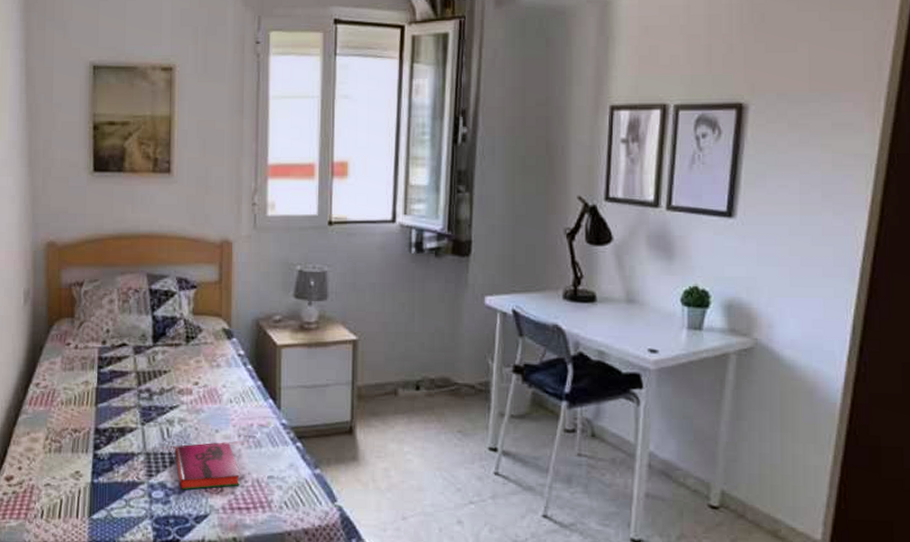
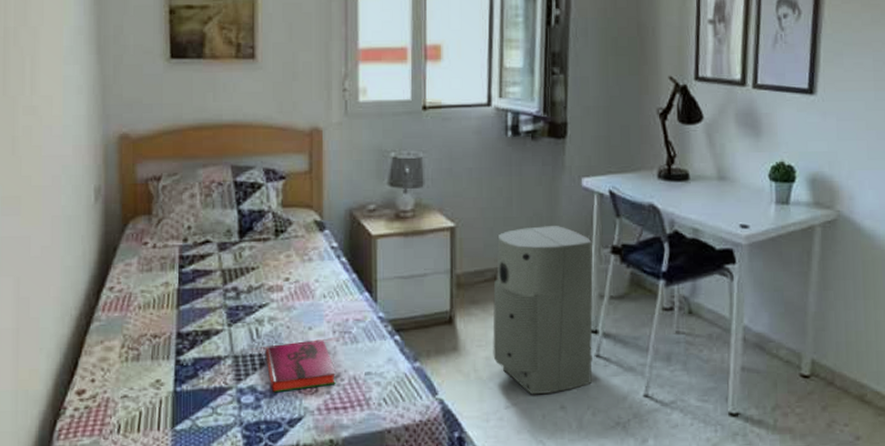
air purifier: none [392,342,494,508] -> present [493,226,593,395]

